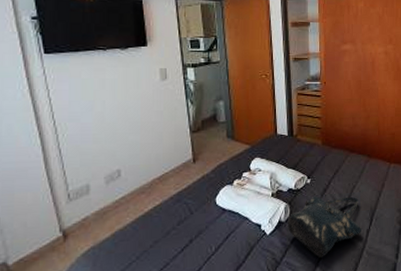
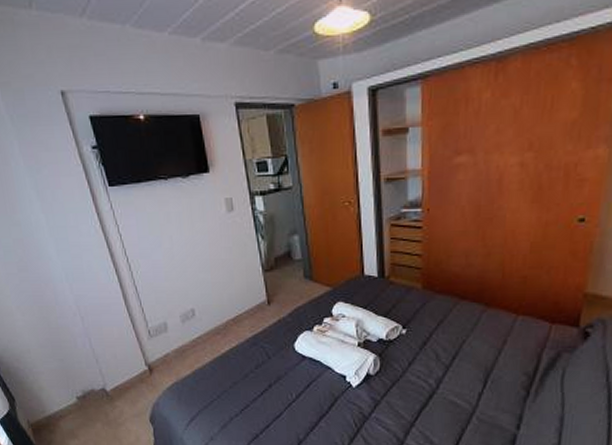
tote bag: present [288,195,362,258] -> none [378,348,473,418]

